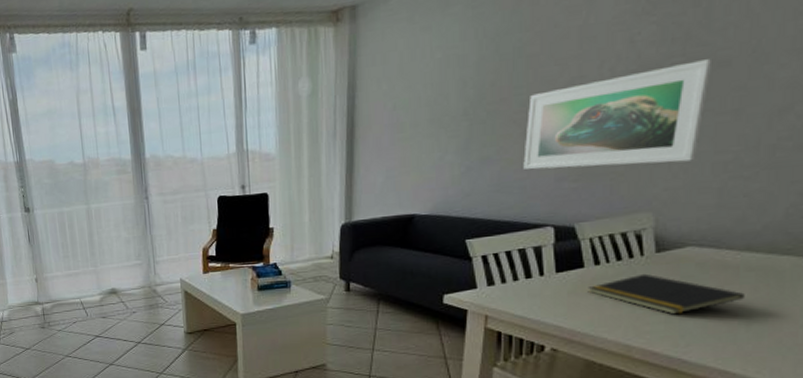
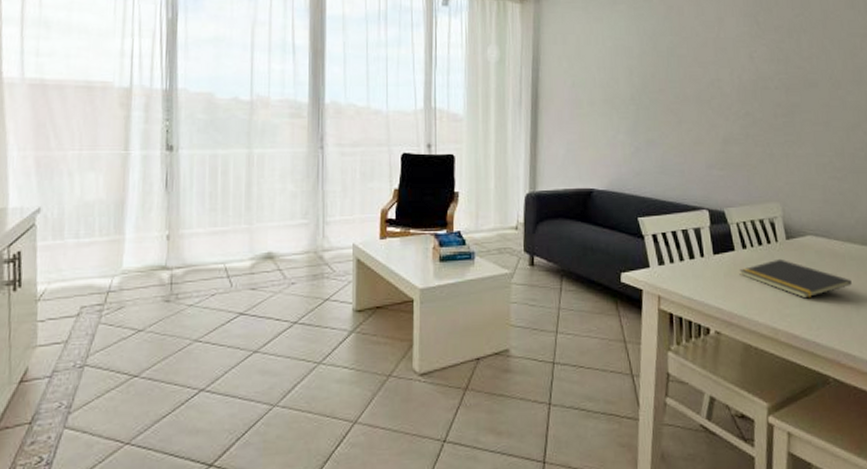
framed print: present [523,59,713,170] -> none [680,79,806,161]

